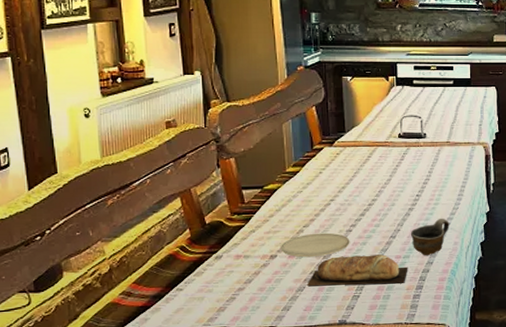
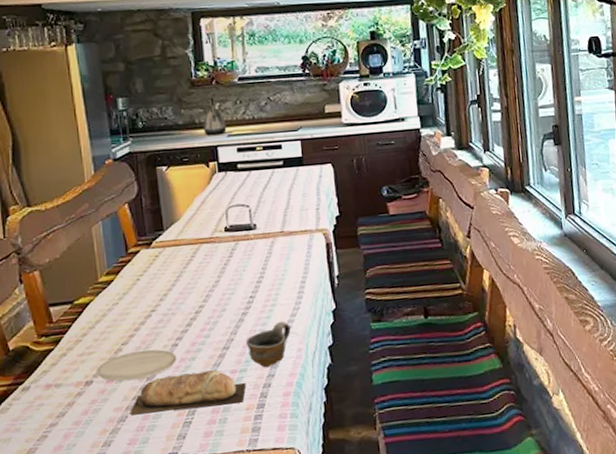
kettle: none [385,20,406,53] -> present [202,97,227,136]

